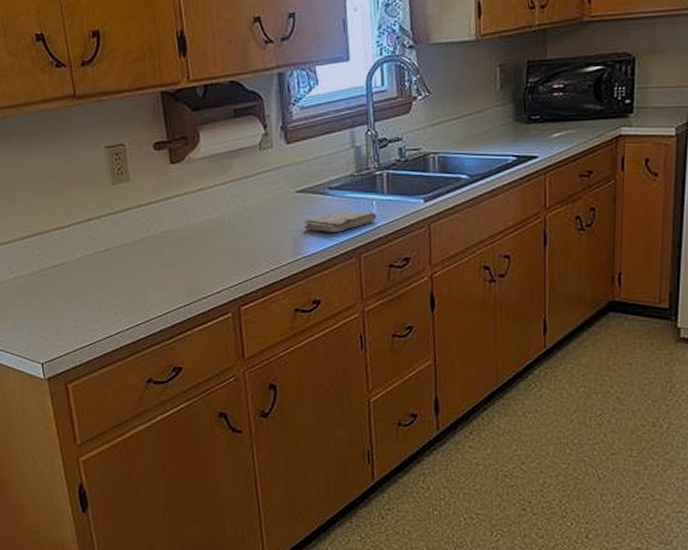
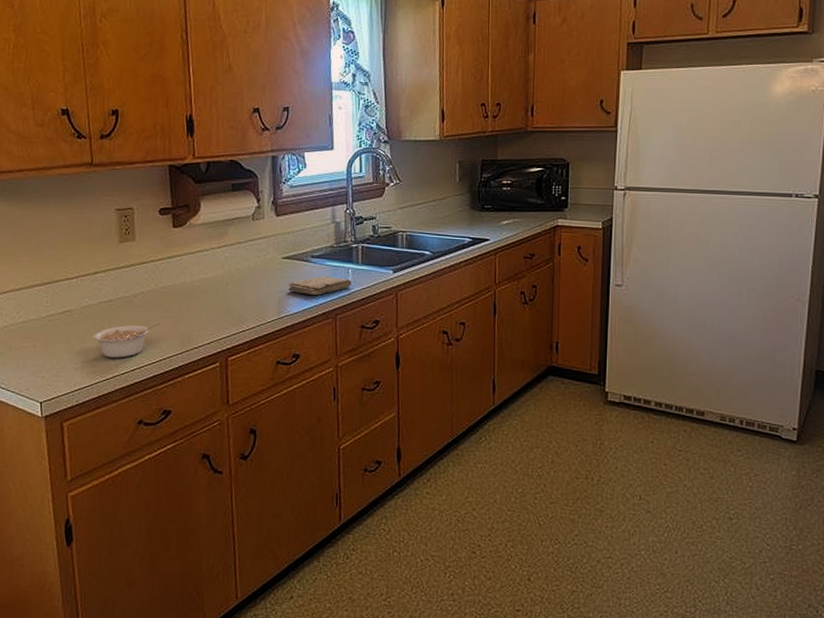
legume: none [91,272,164,313] -> present [92,323,160,358]

